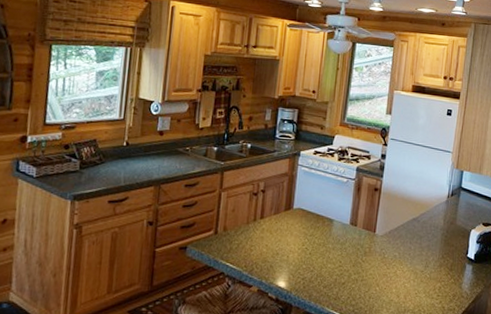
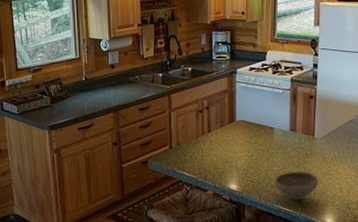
bowl: none [328,270,376,305] -> present [275,171,319,201]

